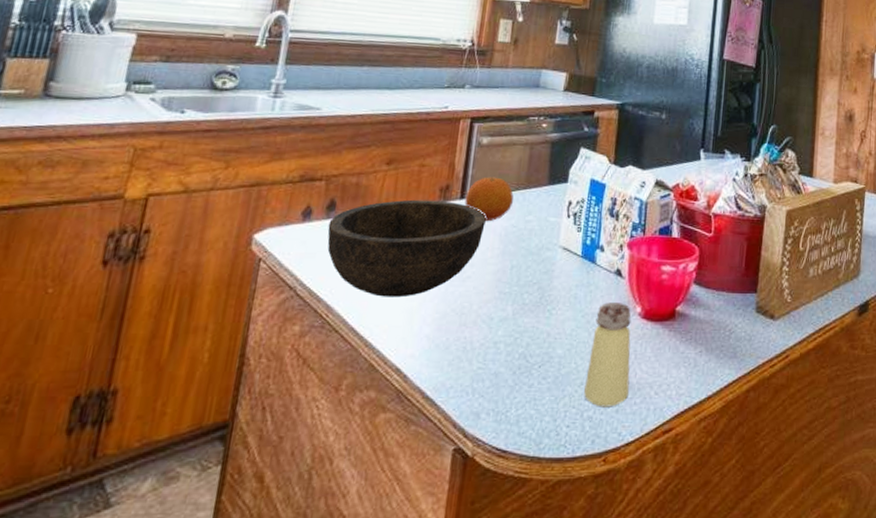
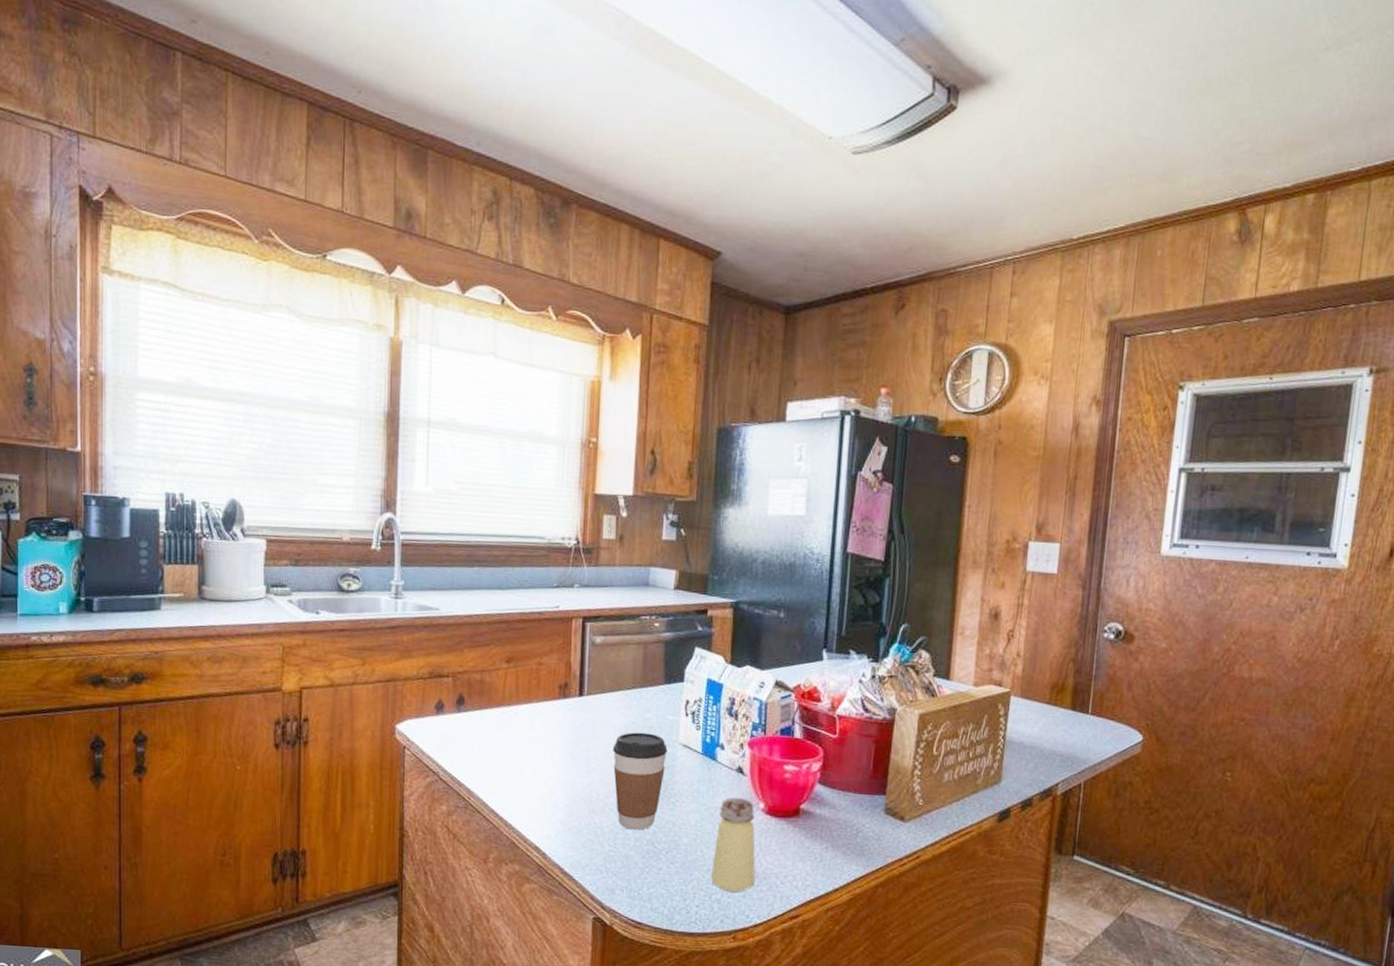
bowl: present [327,199,486,298] -> none [460,696,606,785]
fruit: present [464,177,514,222] -> none [584,675,631,719]
coffee cup: none [489,236,547,343] -> present [613,732,668,830]

